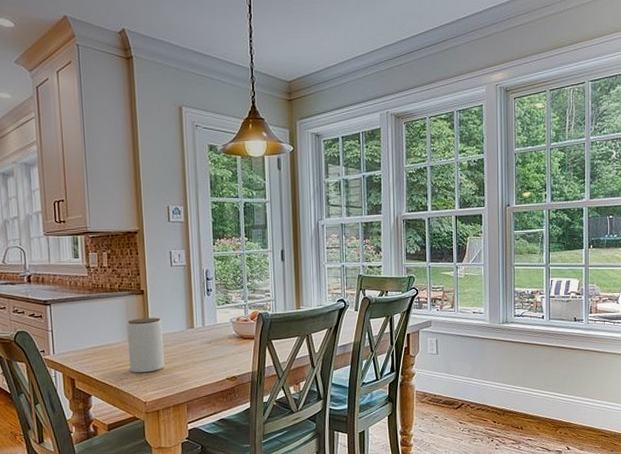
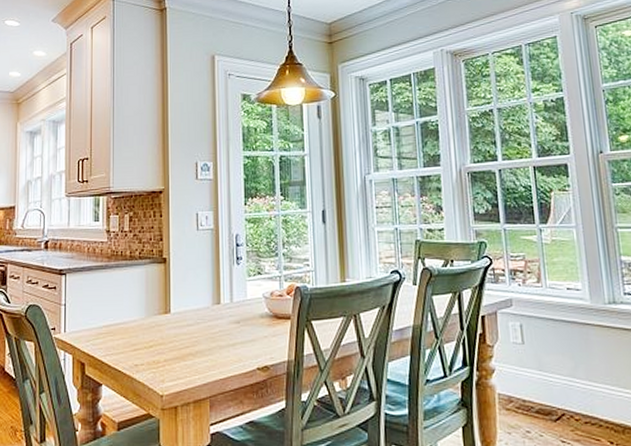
jar: present [127,317,165,373] -> none [146,290,186,358]

